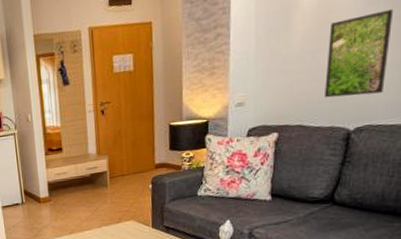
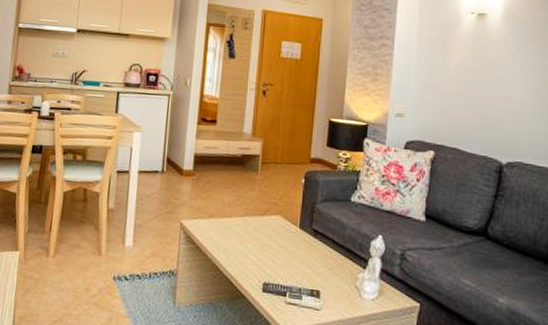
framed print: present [325,9,394,98] -> none [479,58,539,133]

